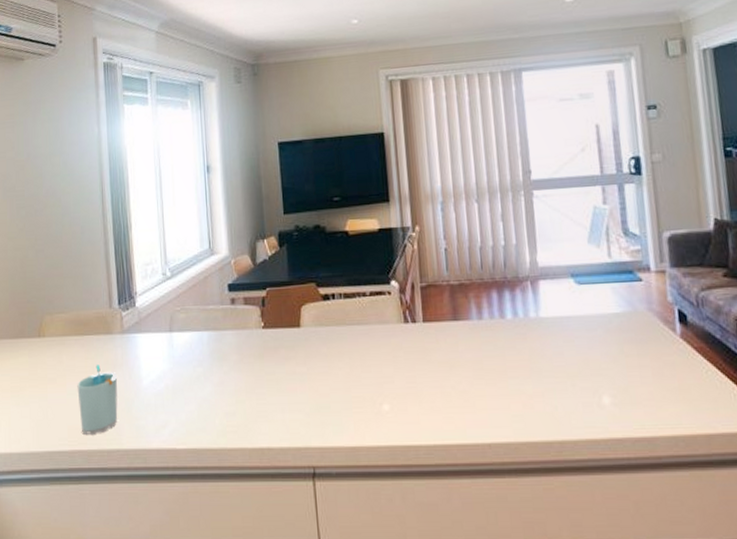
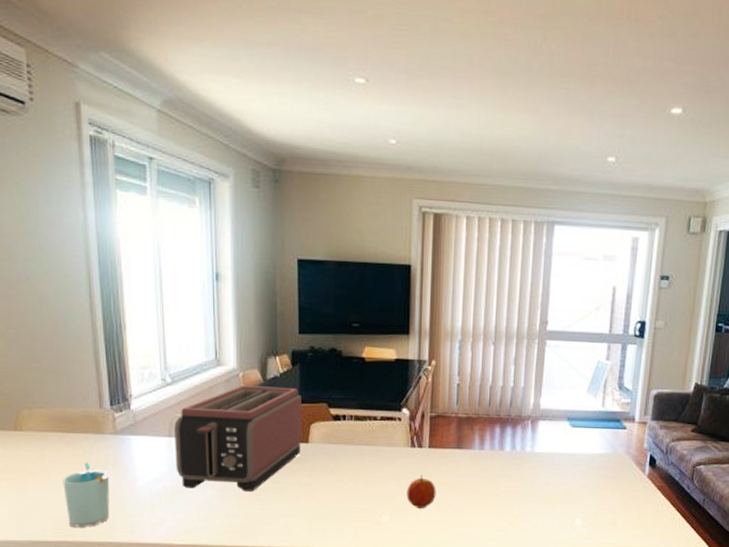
toaster: none [174,269,293,386] -> present [174,385,301,491]
fruit: none [405,354,438,393] -> present [406,475,436,508]

